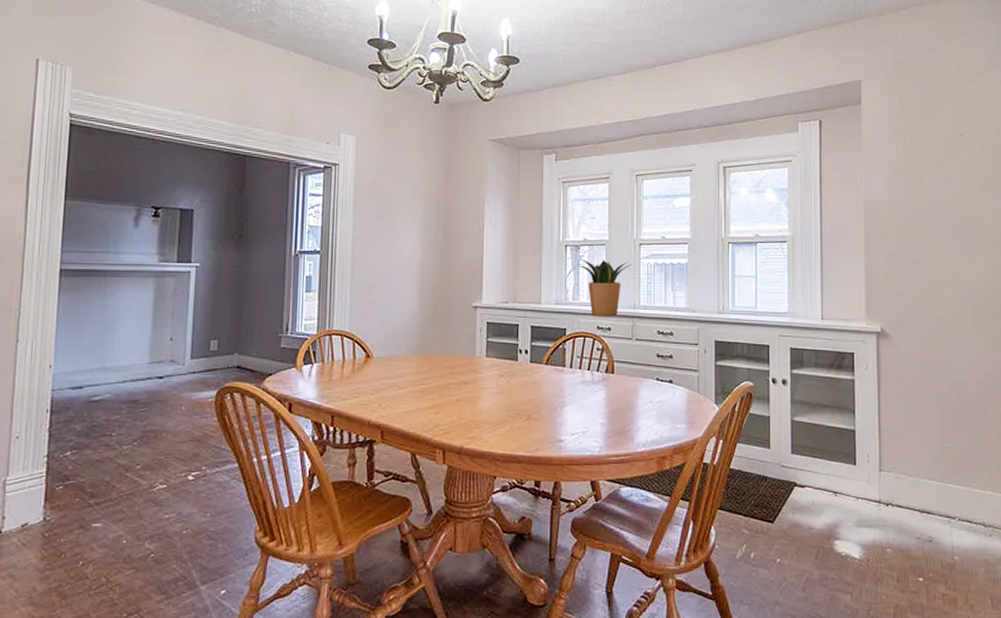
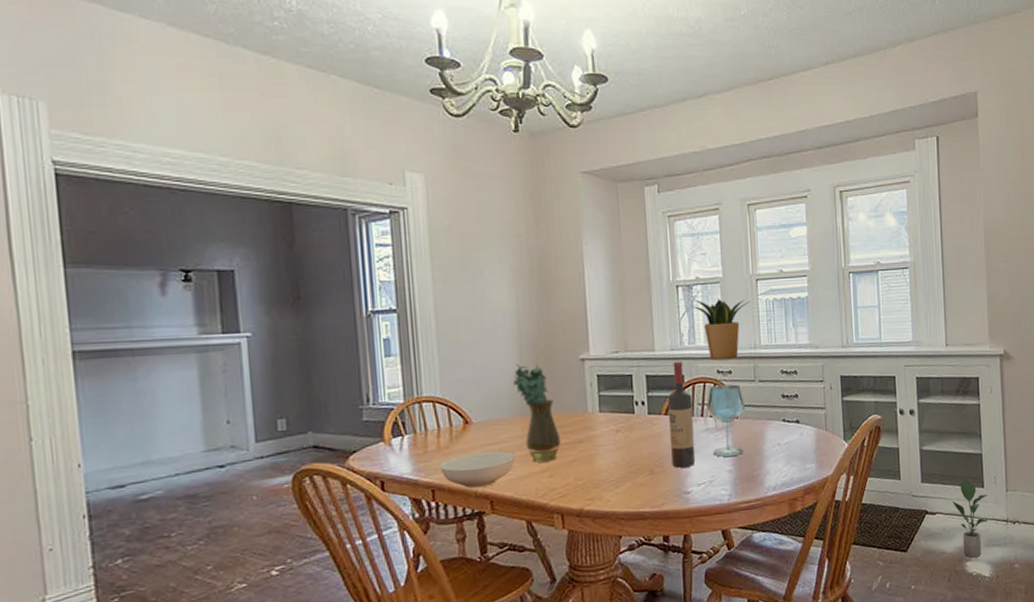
bowl: none [340,385,408,418] -> present [439,451,516,489]
vase: none [411,306,449,399] -> present [512,363,561,462]
wine bottle: none [547,315,572,416] -> present [668,361,696,468]
wine glass: none [585,340,621,410] -> present [706,384,745,458]
potted plant: none [823,455,860,537] -> present [952,479,988,558]

